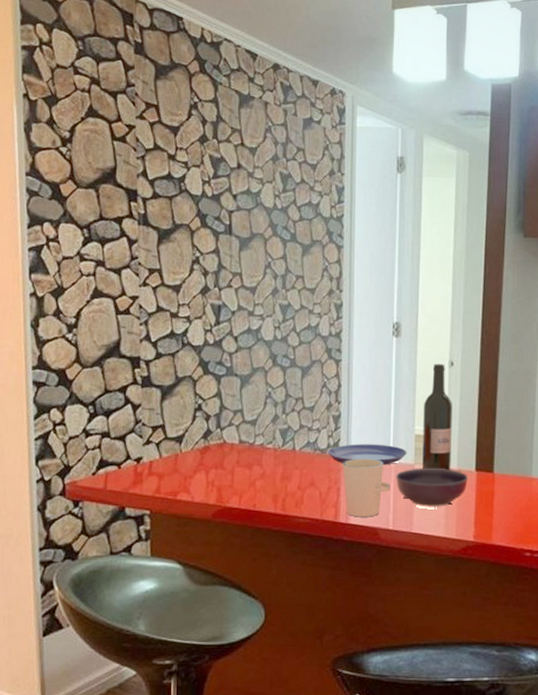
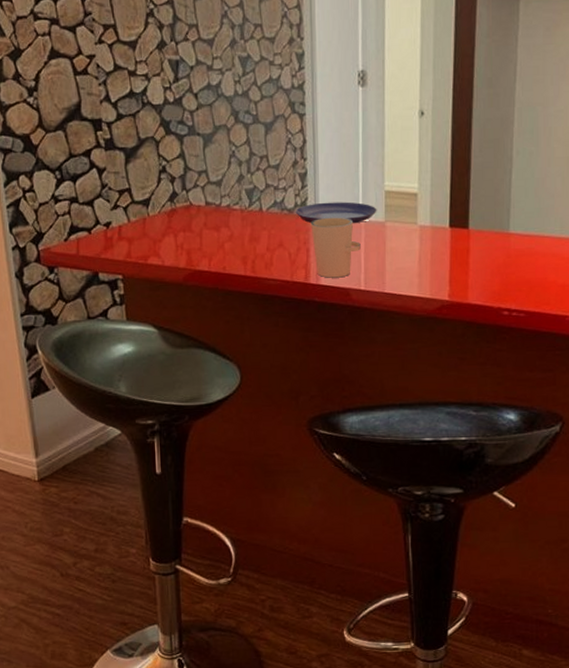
bowl: present [395,468,468,508] -> none [365,225,441,267]
wine bottle: present [421,364,452,470] -> none [392,114,424,227]

